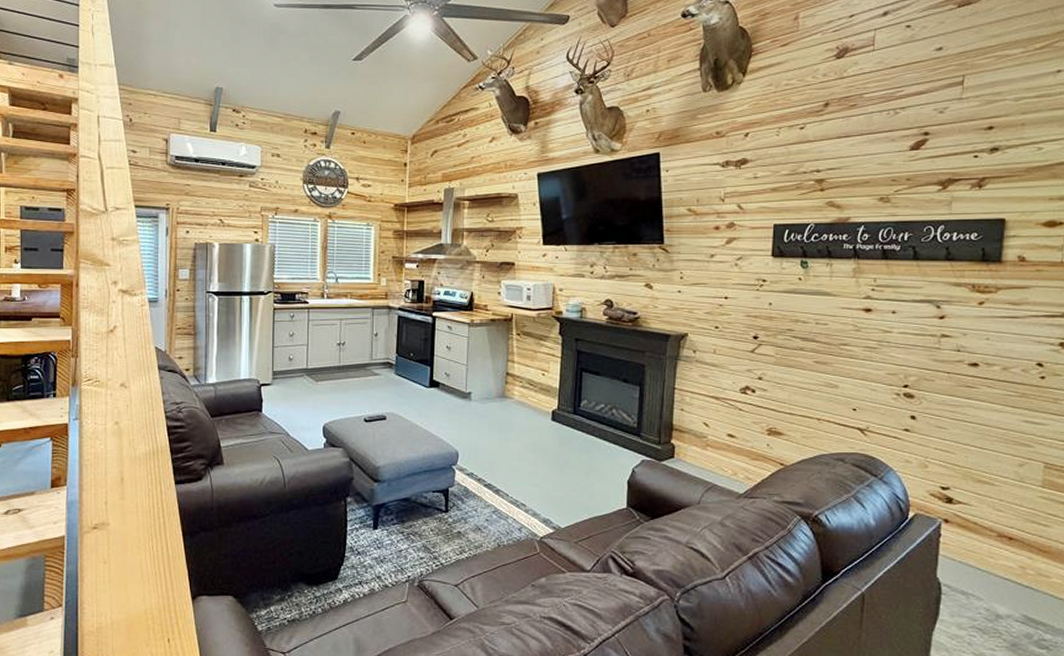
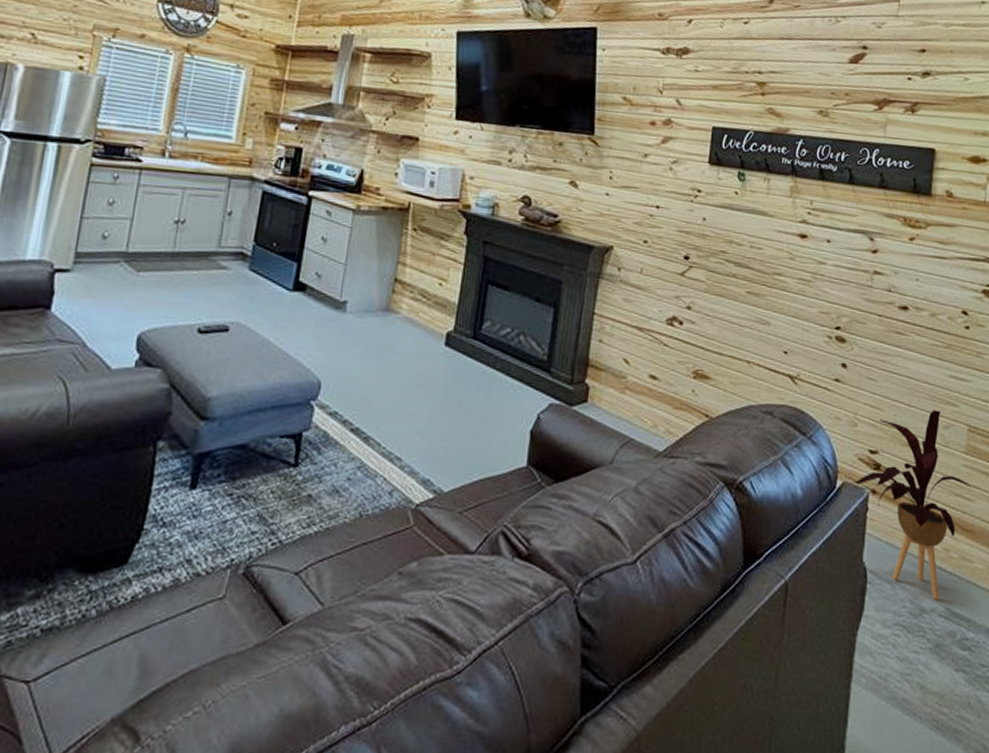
house plant: none [926,451,1049,608] -> present [854,410,972,600]

